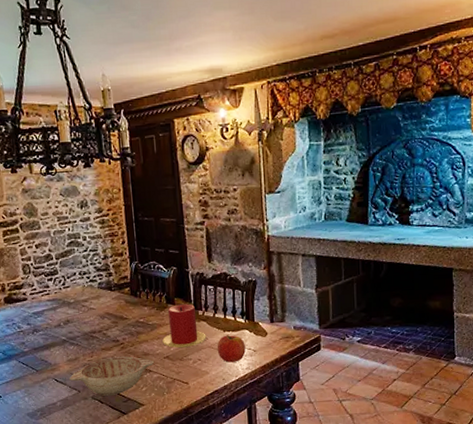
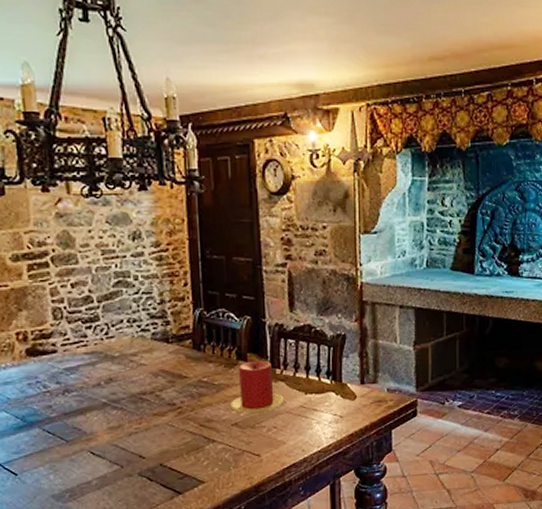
decorative bowl: present [69,356,155,397] -> none [110,423,220,473]
fruit: present [217,335,246,363] -> none [296,398,330,431]

